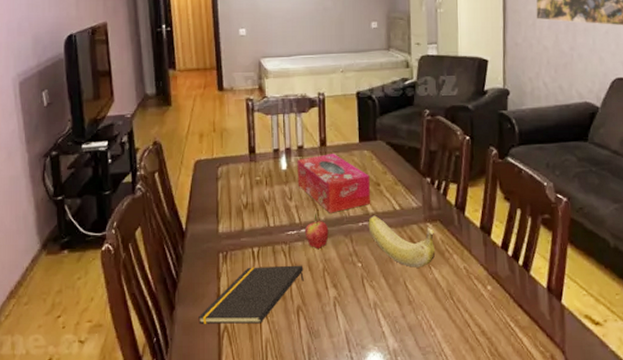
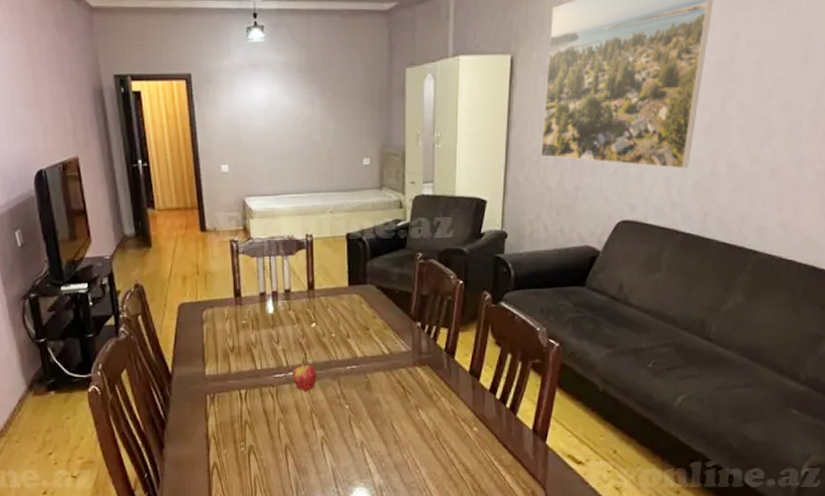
notepad: present [198,265,304,324] -> none [188,407,291,461]
tissue box: present [297,154,370,213] -> none [284,298,359,357]
banana: present [368,215,436,268] -> none [356,359,424,410]

